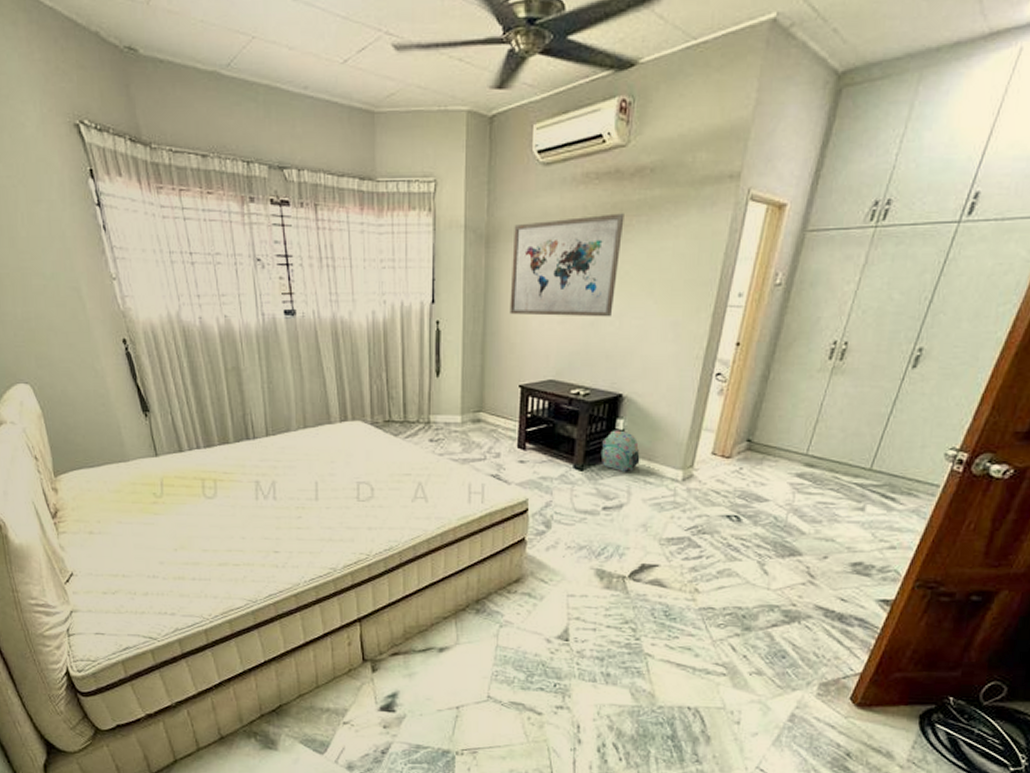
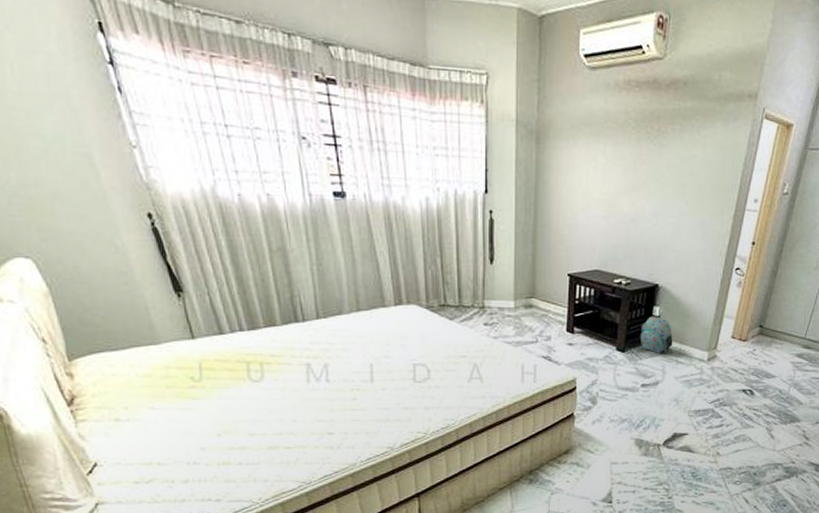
wall art: present [509,213,624,317] -> none [559,120,661,215]

